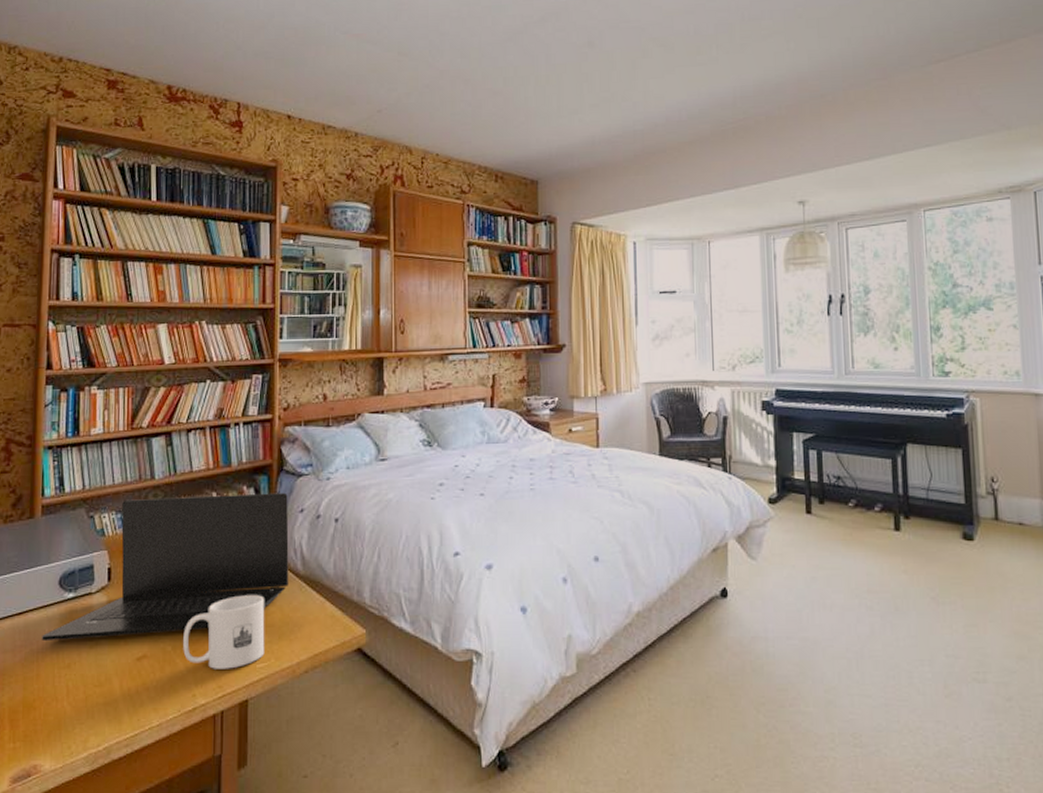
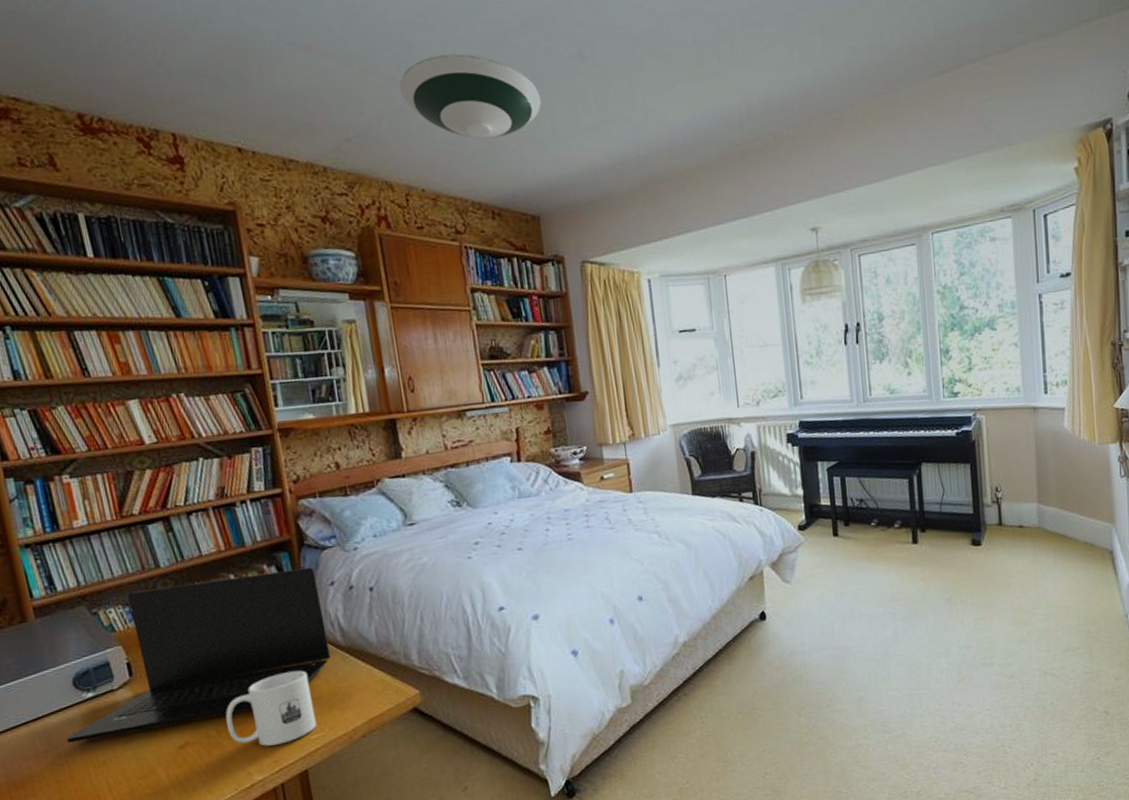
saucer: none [430,42,551,113] -> present [400,54,542,139]

